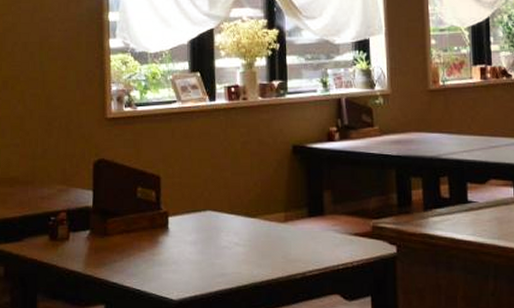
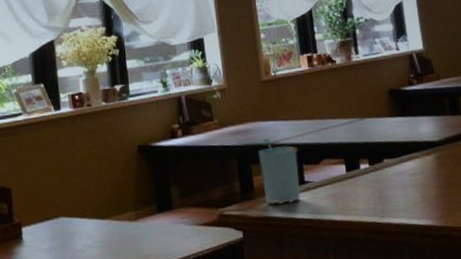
cup: none [418,150,463,222] -> present [257,138,301,205]

